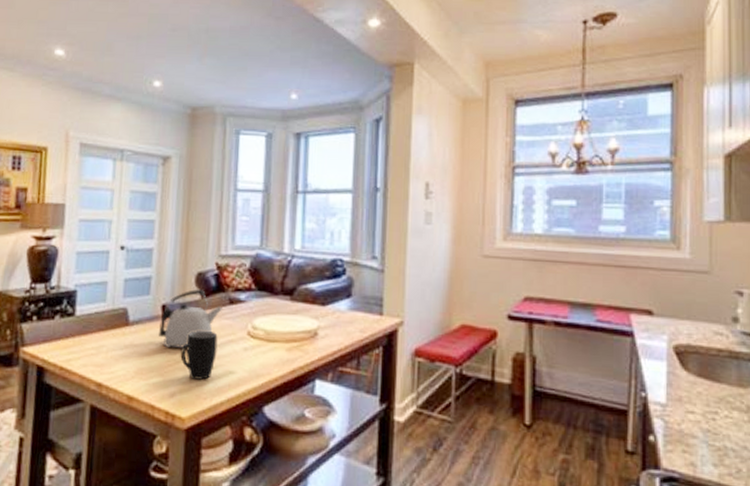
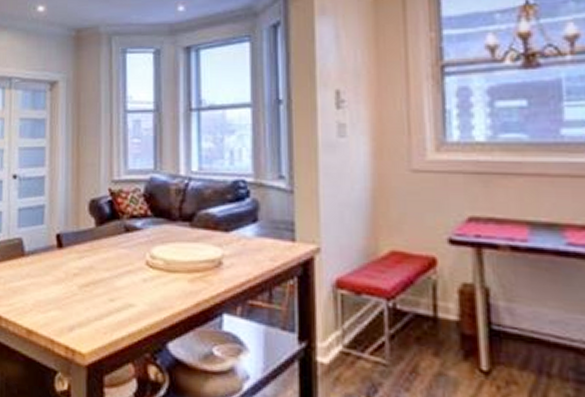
kettle: present [159,288,222,348] -> none [55,216,118,280]
mug: present [180,330,218,380] -> none [77,260,115,313]

